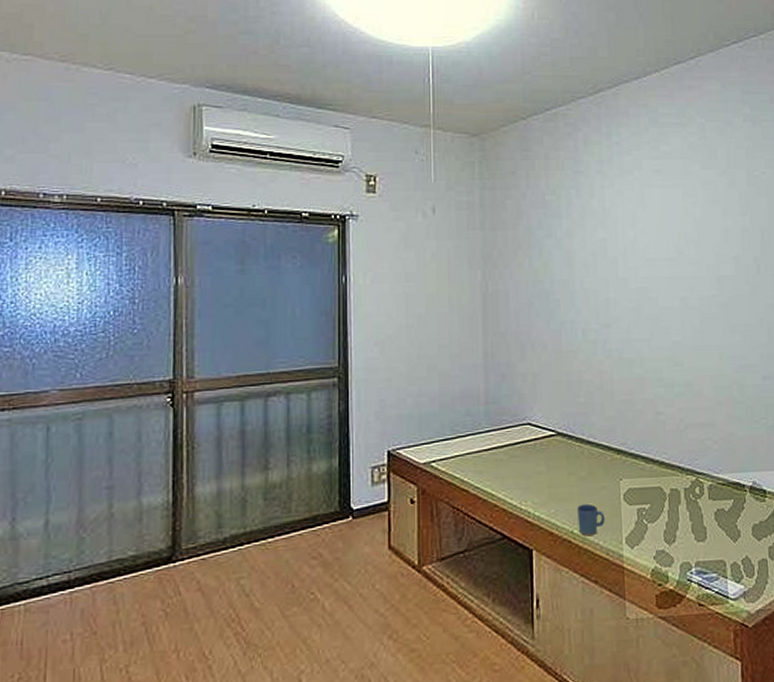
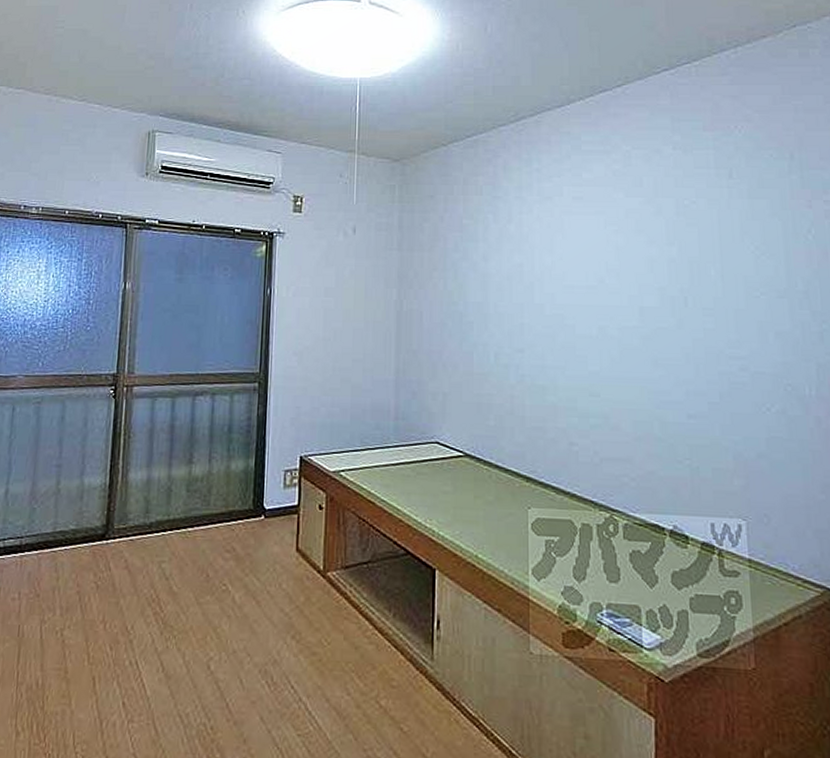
mug: present [577,503,605,536] -> none [483,528,511,563]

